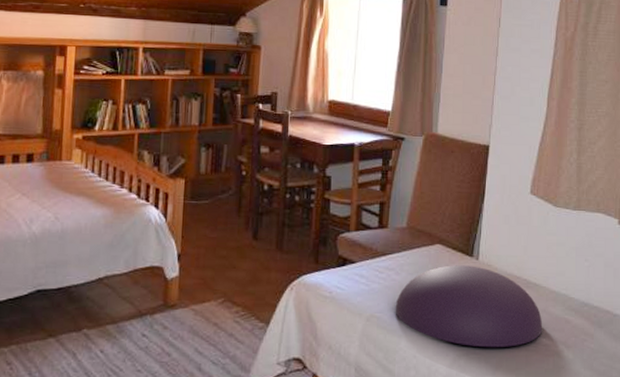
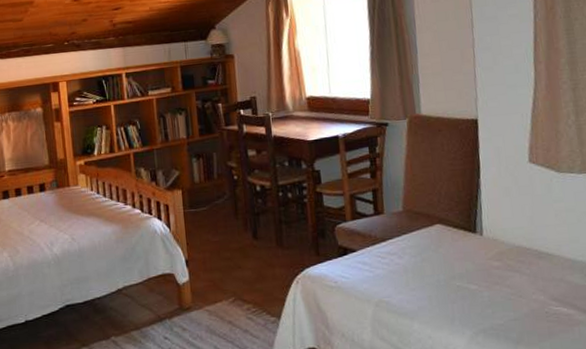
cushion: present [395,265,543,348] -> none [402,241,563,323]

